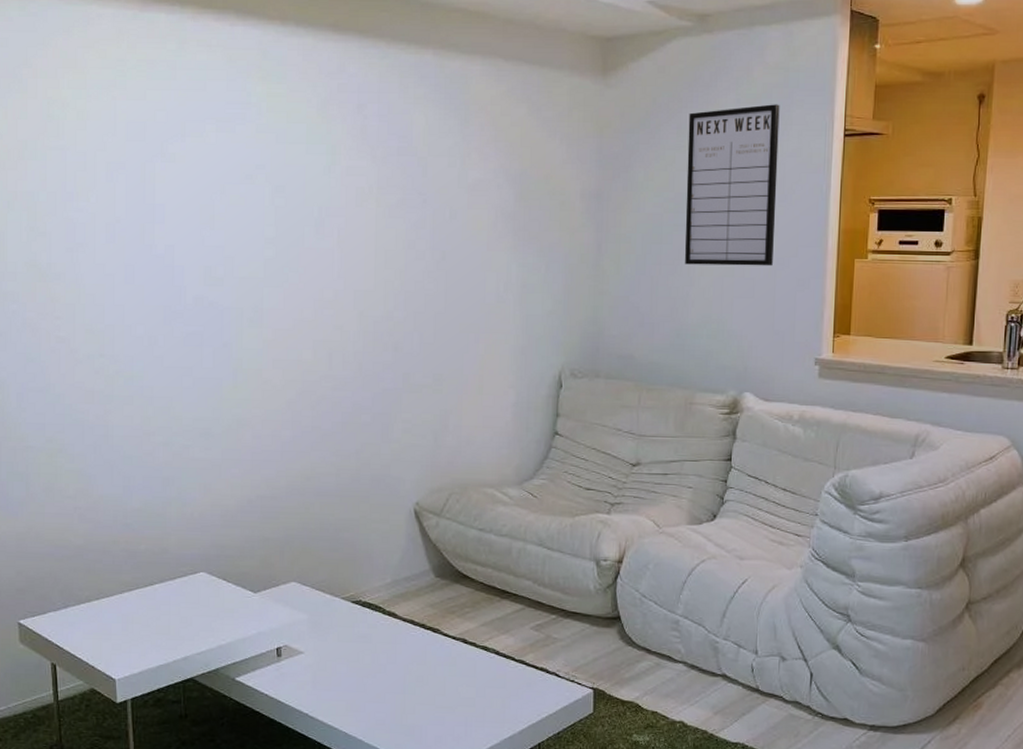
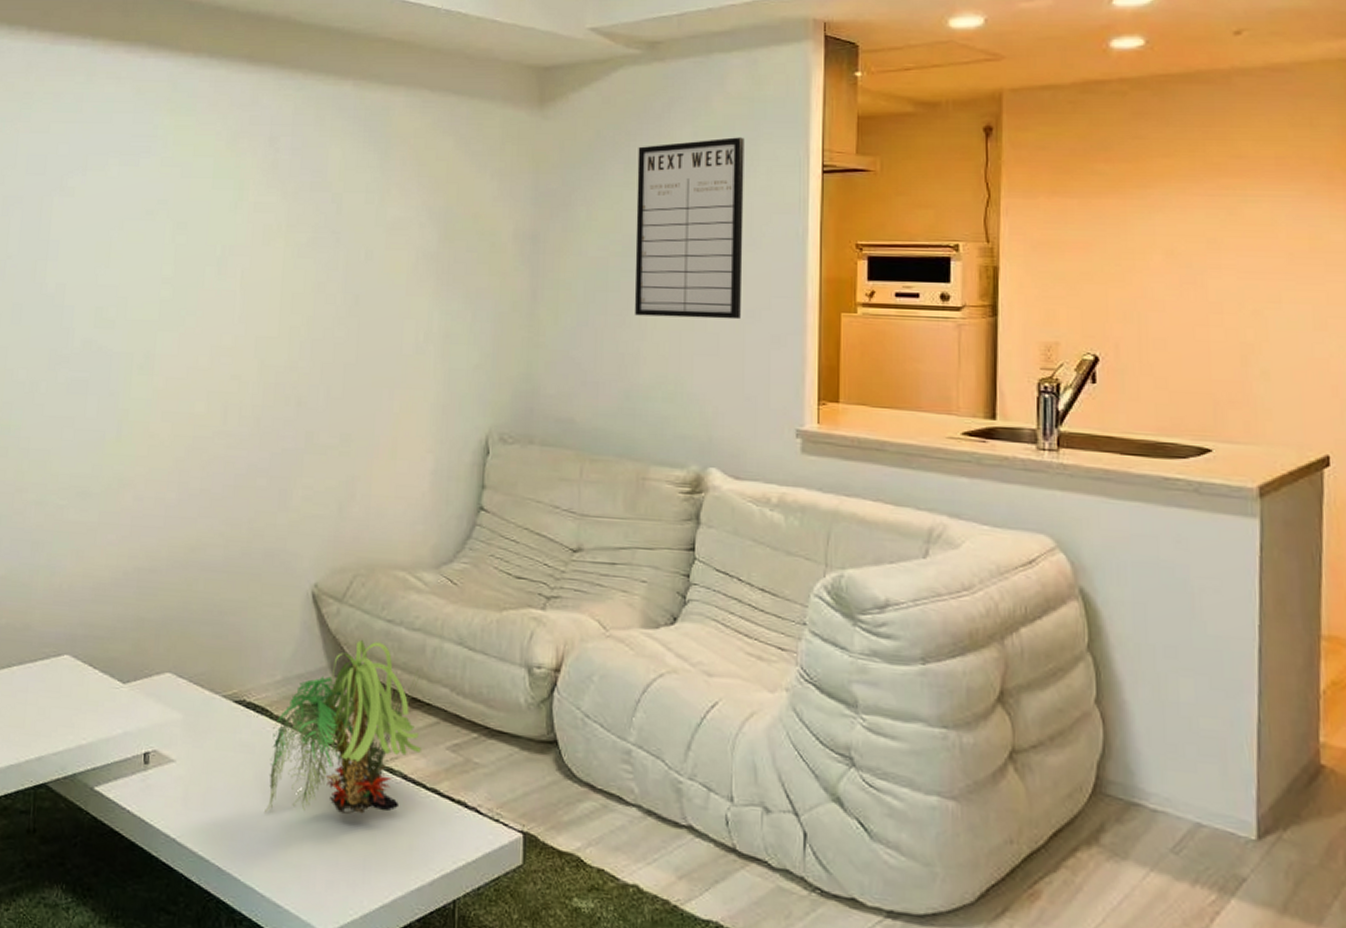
plant: none [382,545,510,687] -> present [265,639,421,815]

